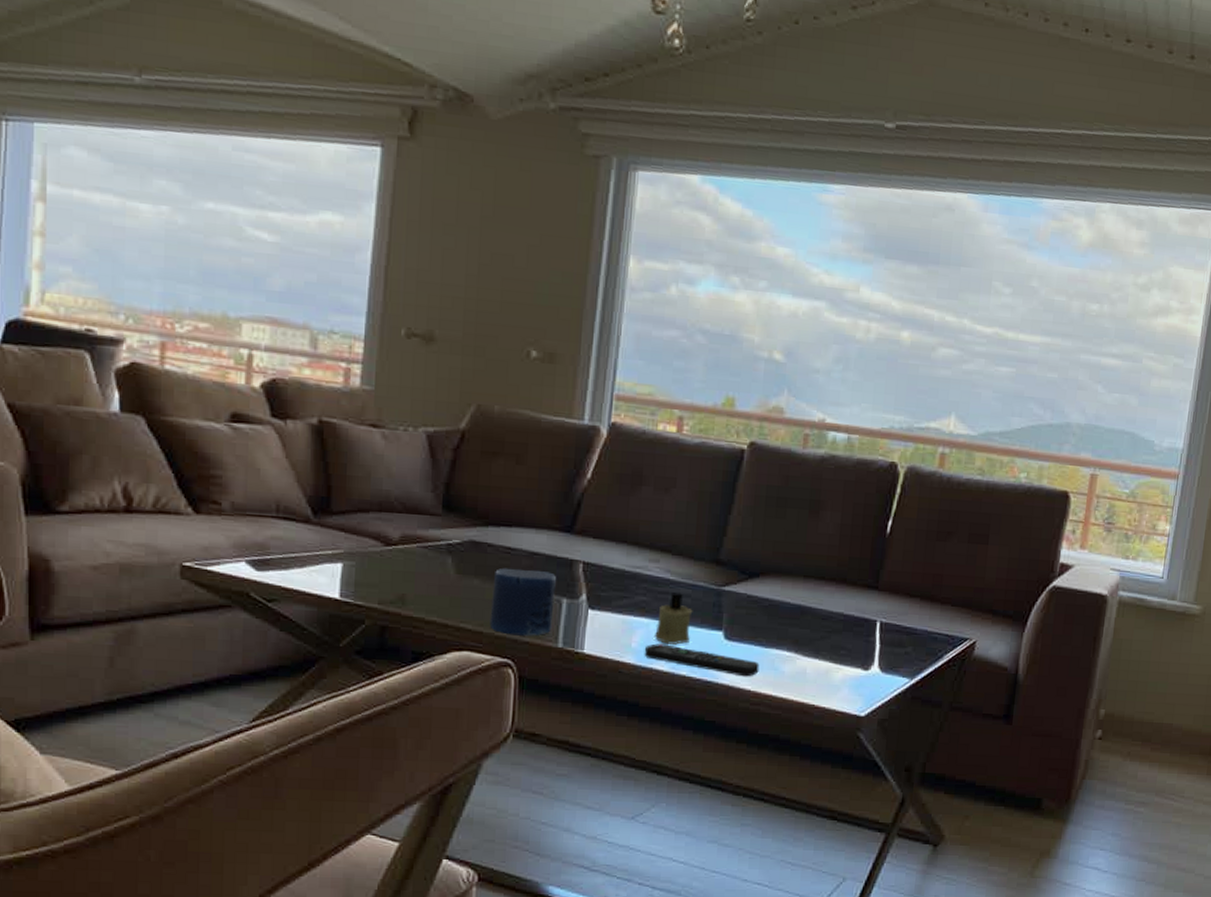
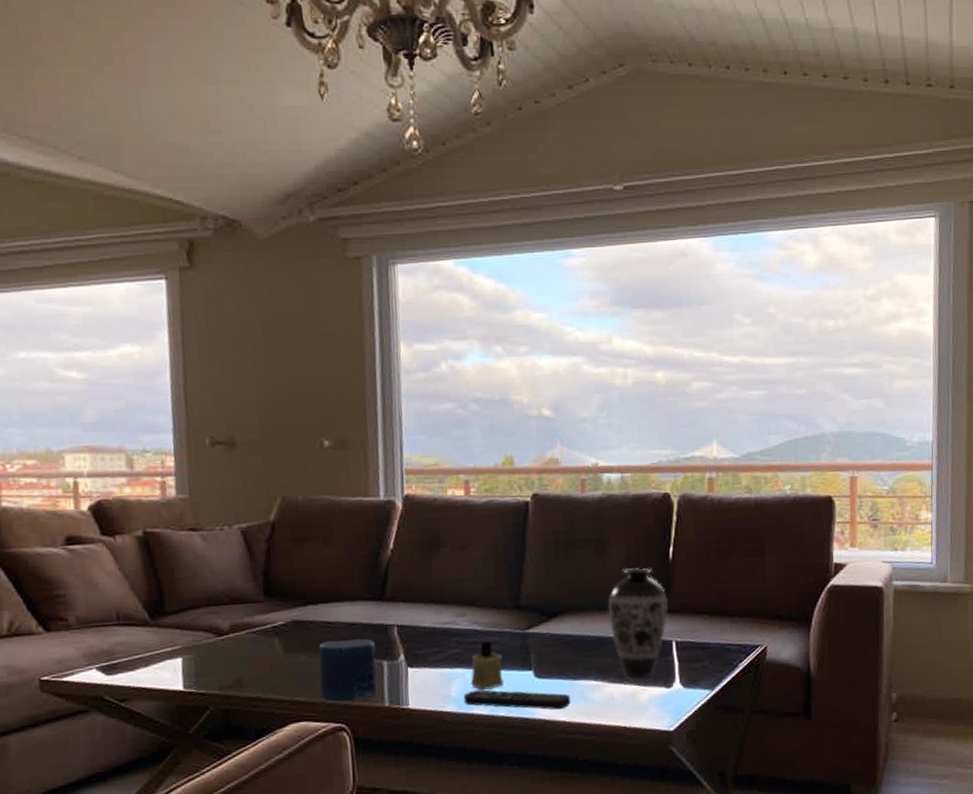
decorative vase: none [812,537,879,654] -> present [608,568,669,677]

